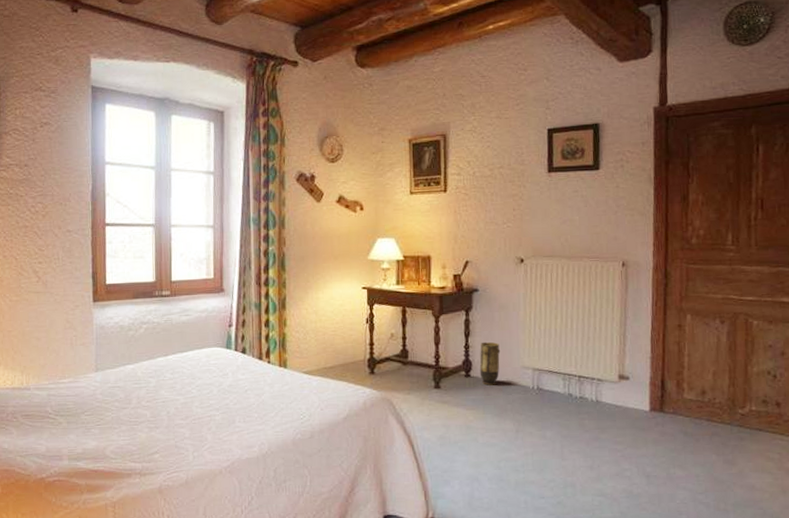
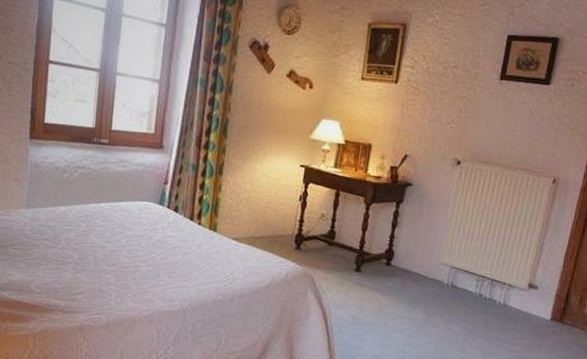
vase: present [479,342,501,385] -> none [400,234,423,277]

